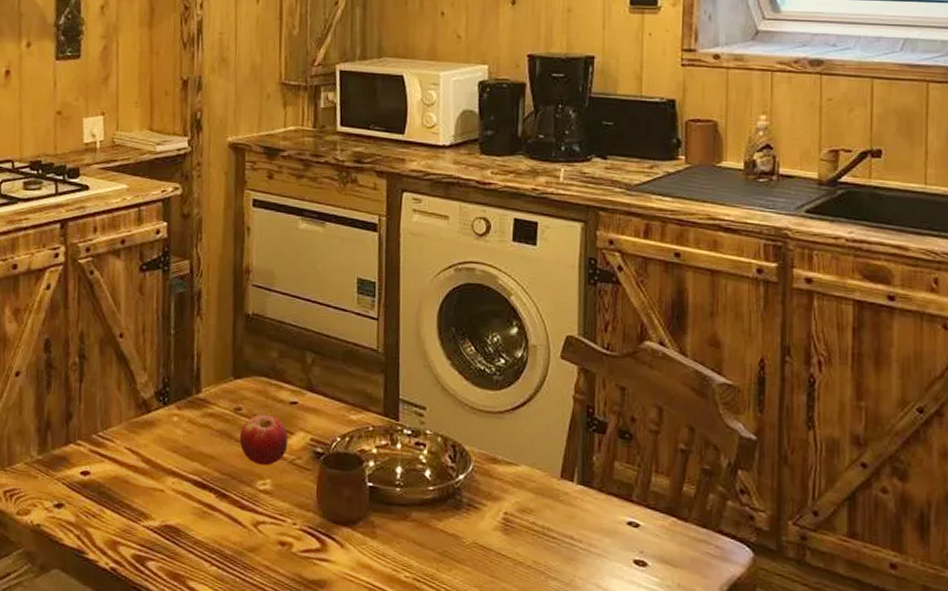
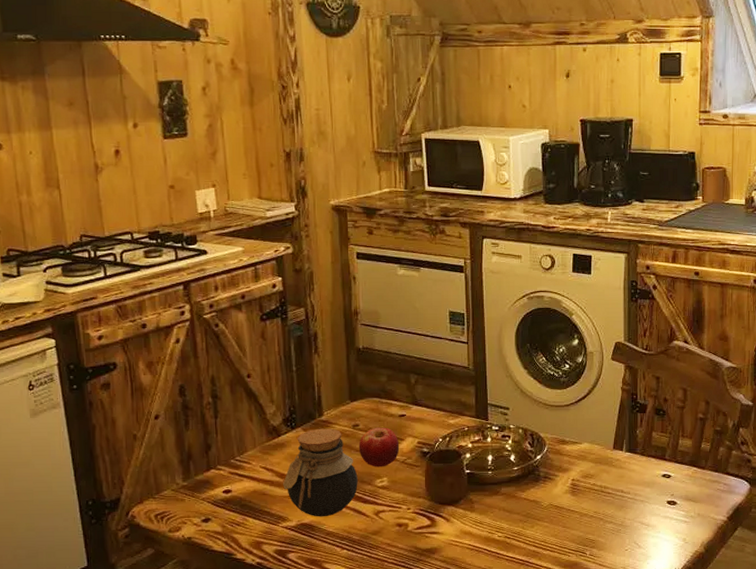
jar: none [148,407,236,521] -> present [283,428,358,517]

